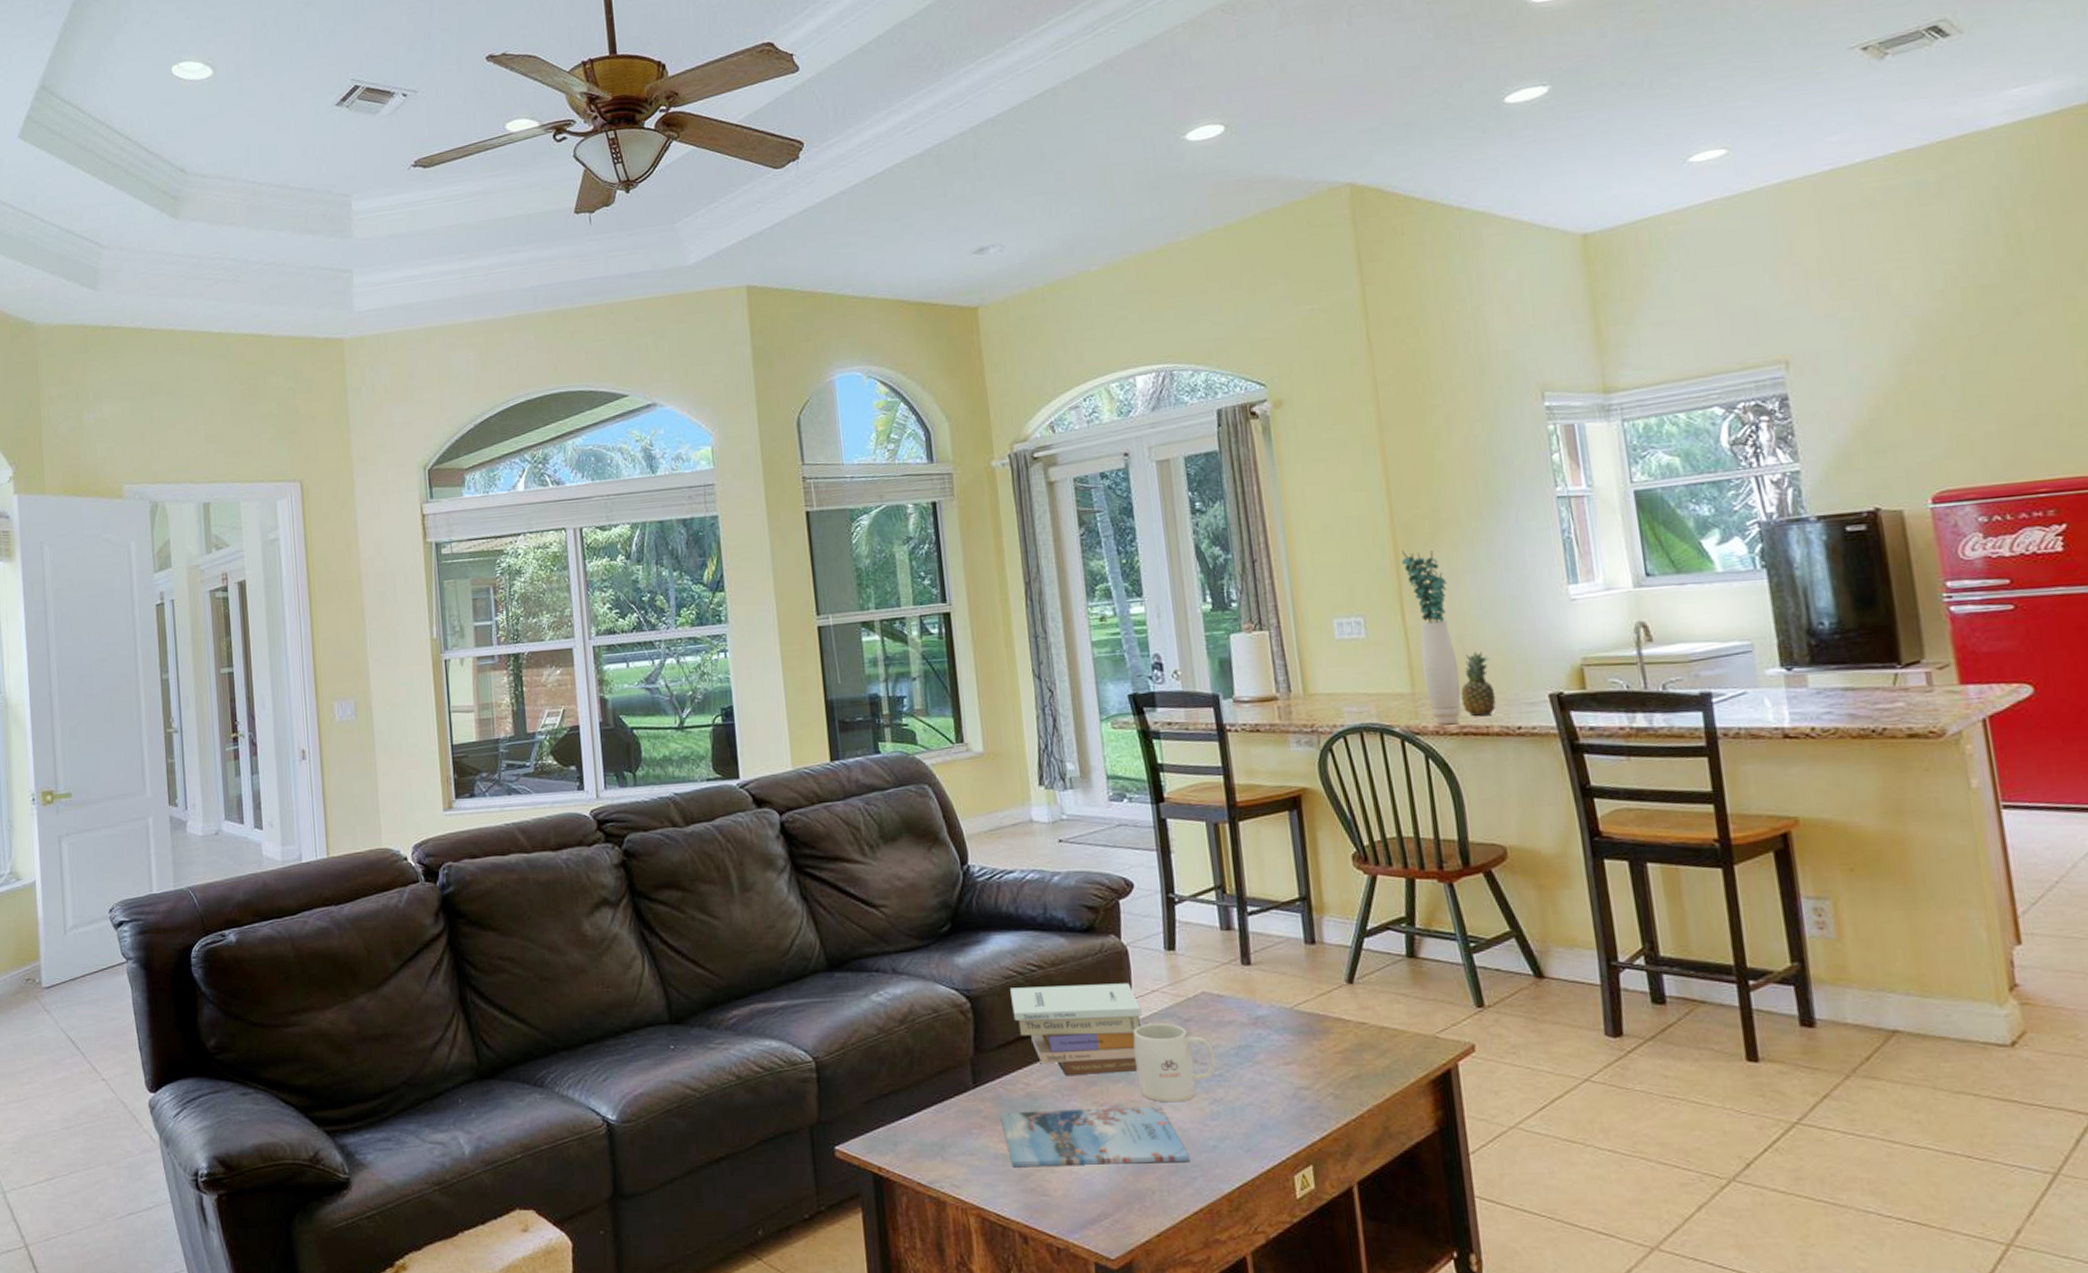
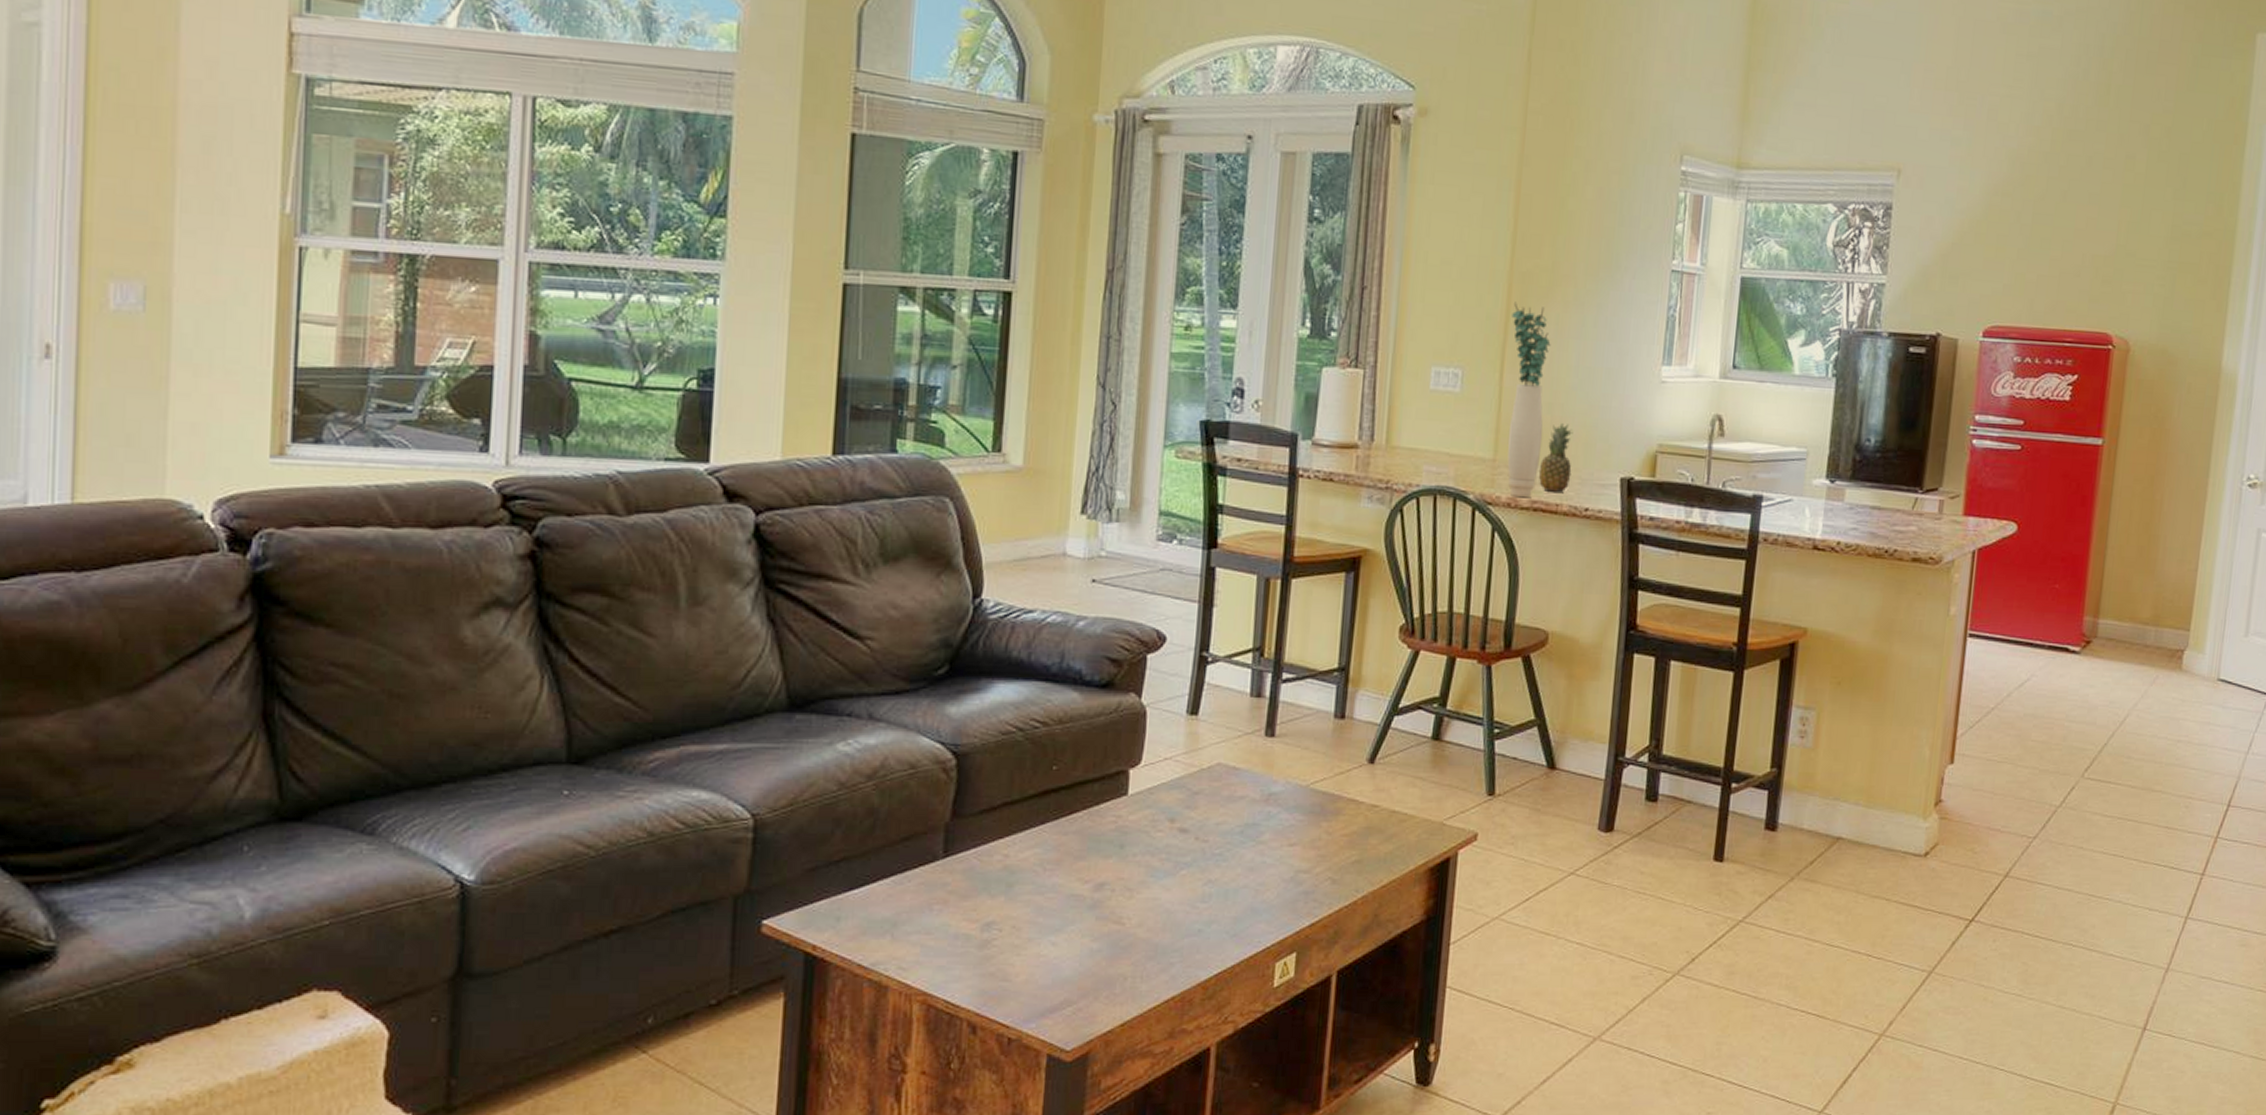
magazine: present [1000,1106,1190,1168] -> none [969,885,1172,949]
books: present [1010,983,1142,1076] -> none [1004,745,1150,849]
mug: present [1132,1022,1217,1103] -> none [1130,794,1220,882]

